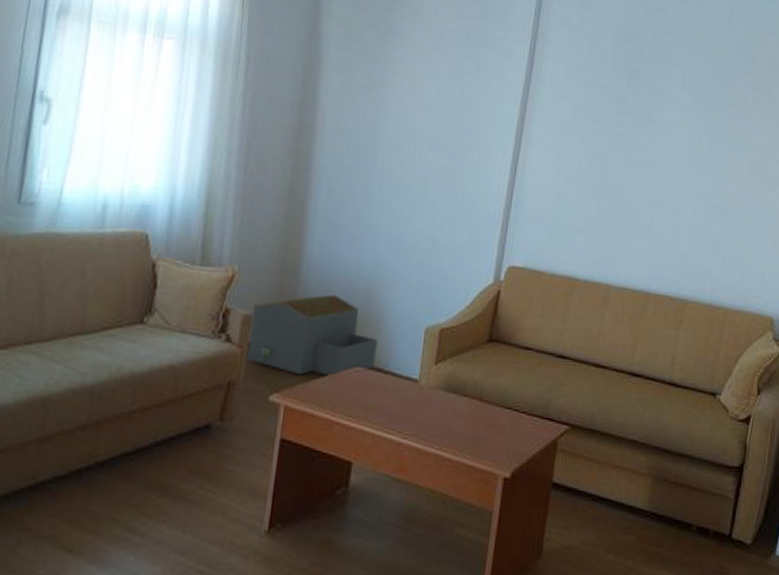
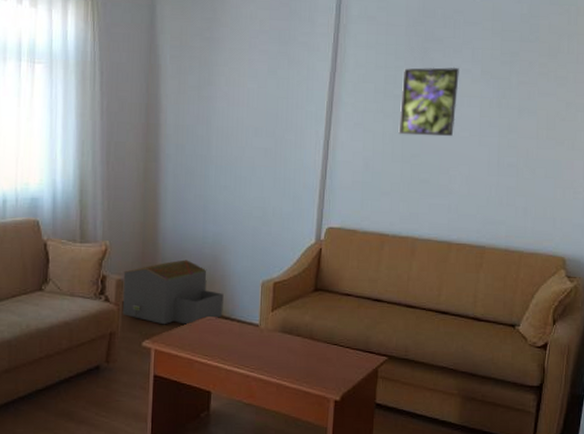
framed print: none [597,88,668,171] -> present [398,67,459,137]

